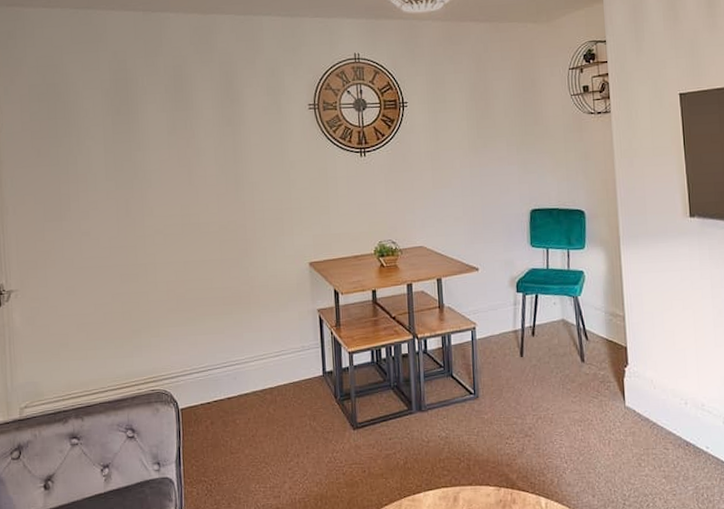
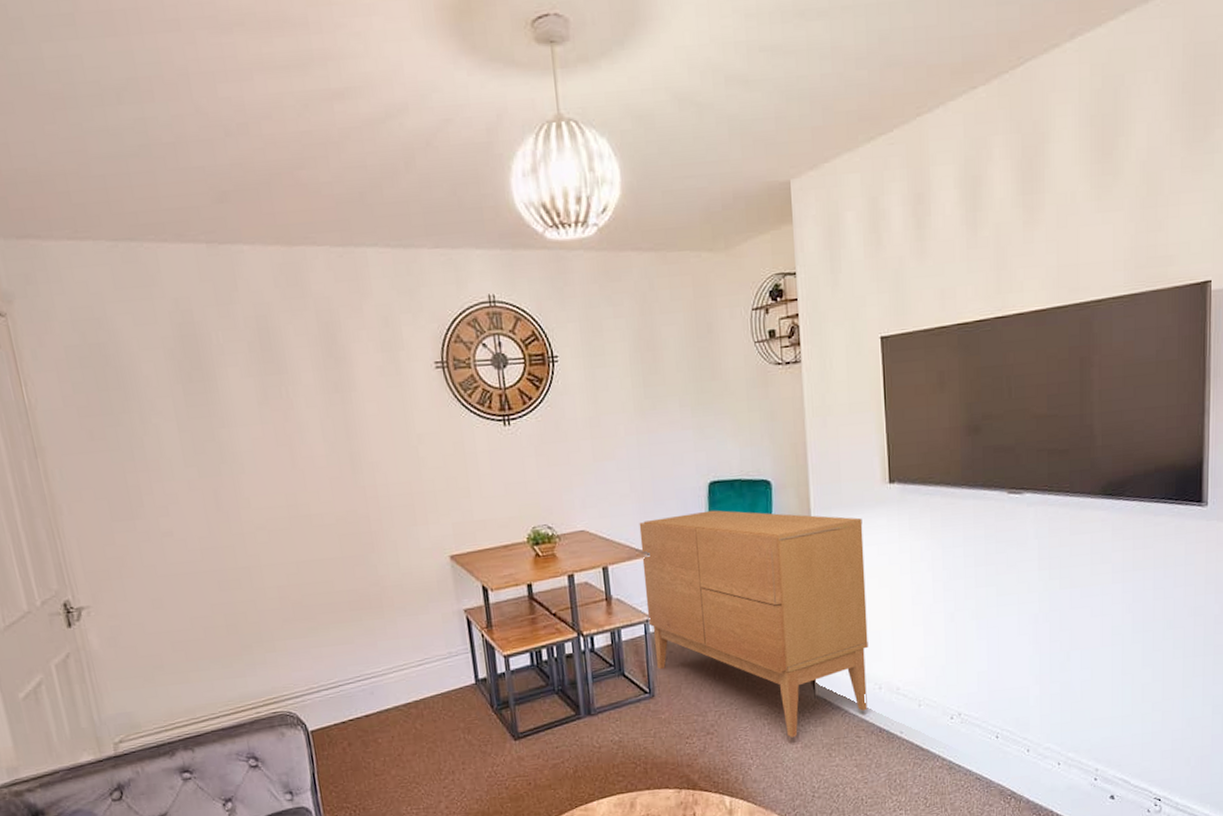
sideboard: none [469,234,674,445] -> present [639,510,868,738]

